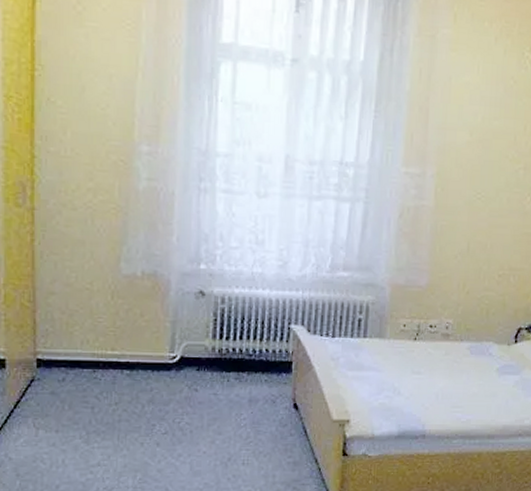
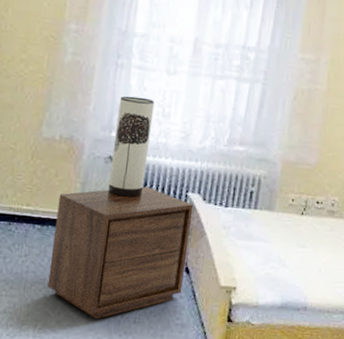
nightstand: none [144,321,298,464] -> present [47,186,194,319]
table lamp: none [202,223,246,334] -> present [108,96,155,198]

